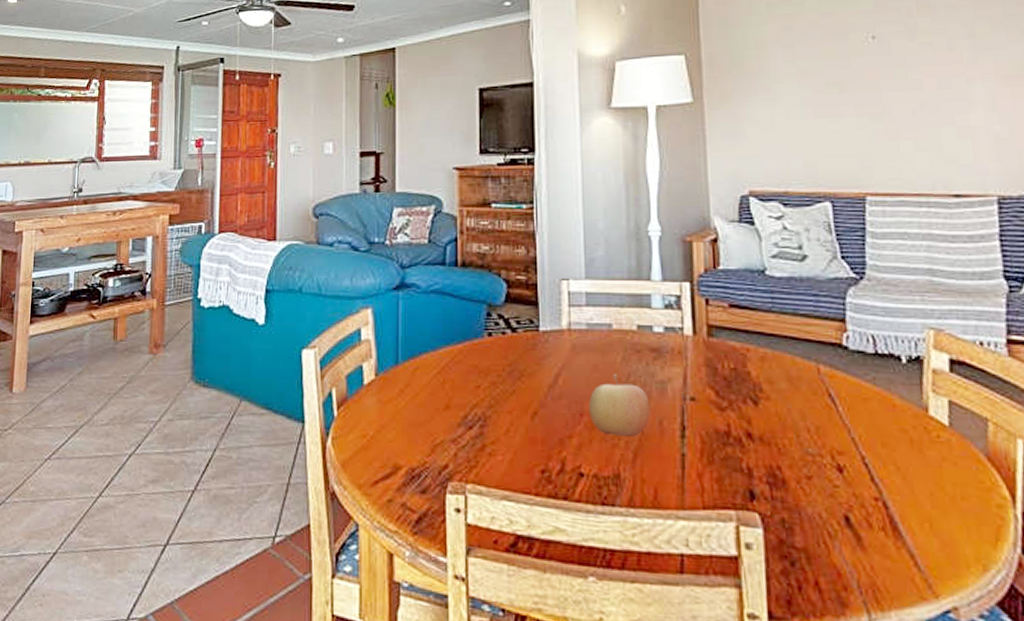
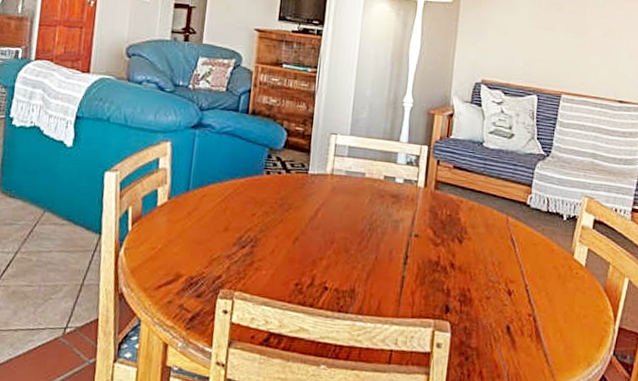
fruit: present [589,374,651,438] -> none [338,212,385,262]

